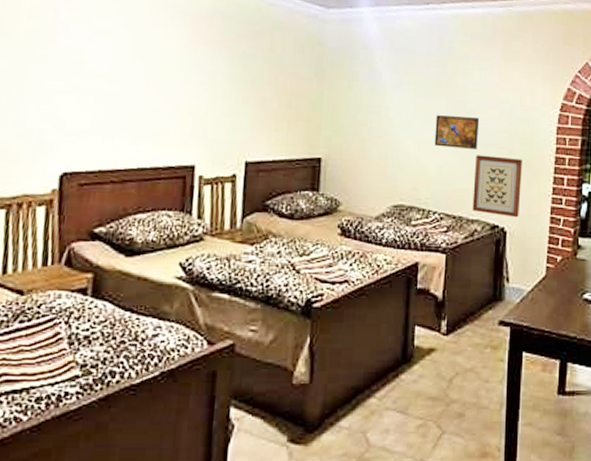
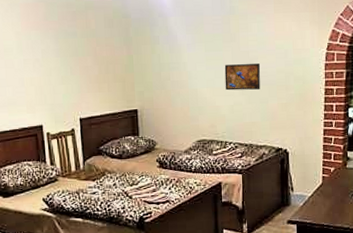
wall art: present [472,155,523,218] -> none [259,93,299,141]

